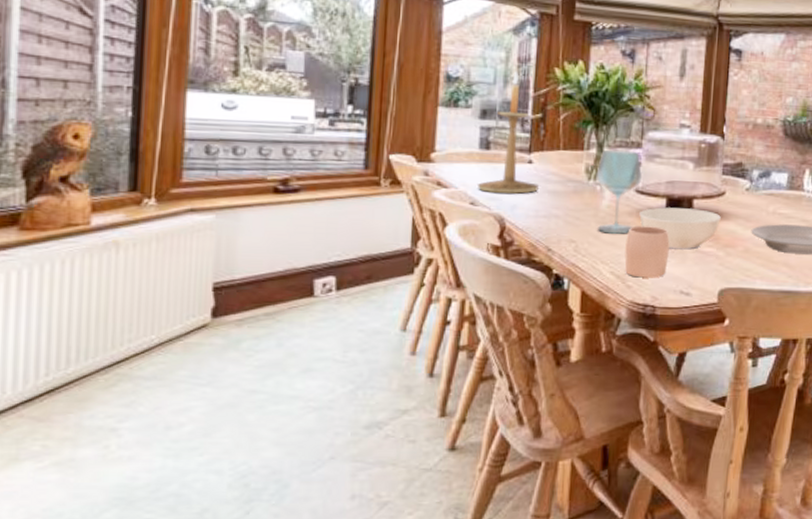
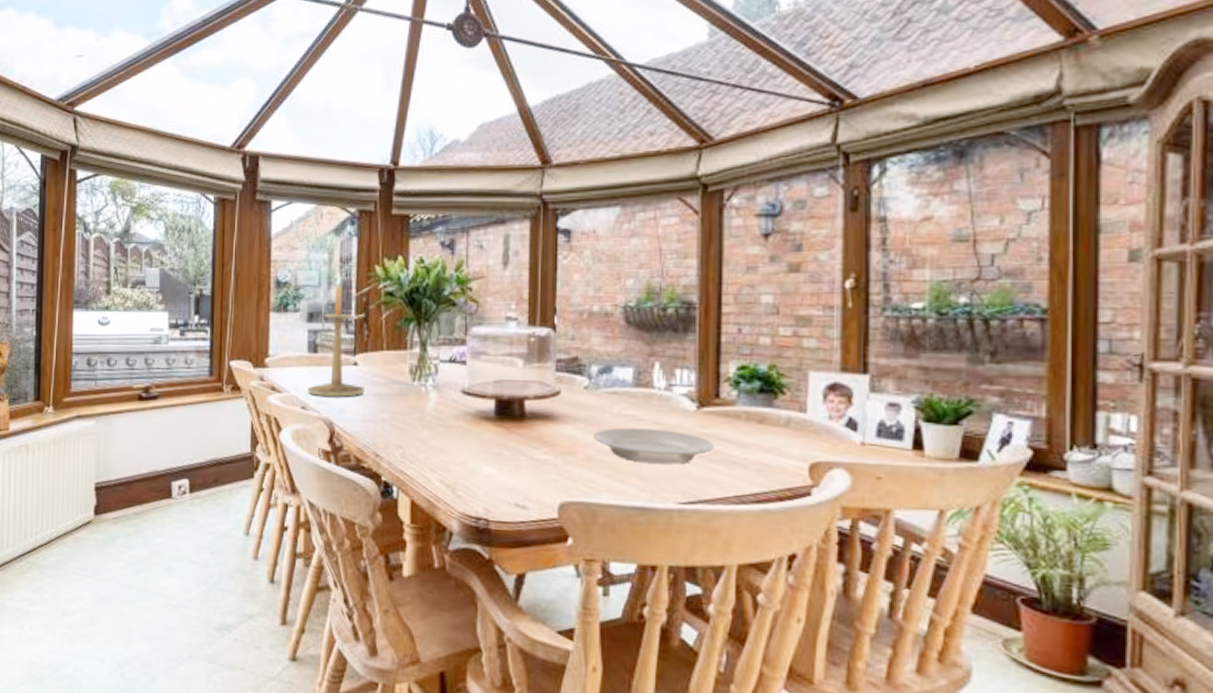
wine glass: present [596,149,643,234] -> none [420,348,469,439]
mug: present [624,225,670,278] -> none [454,430,501,488]
bowl: present [639,207,721,250] -> none [467,409,557,457]

